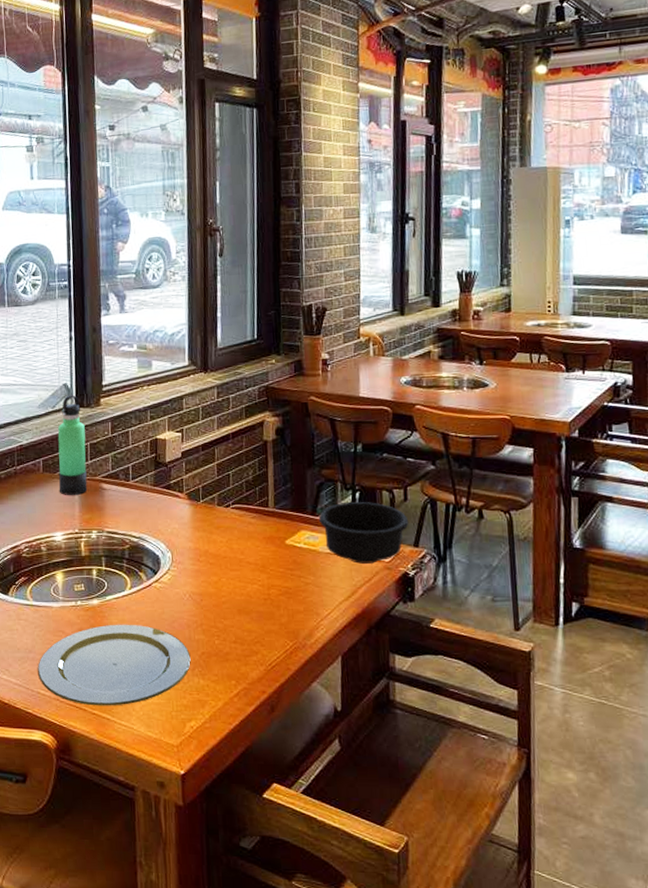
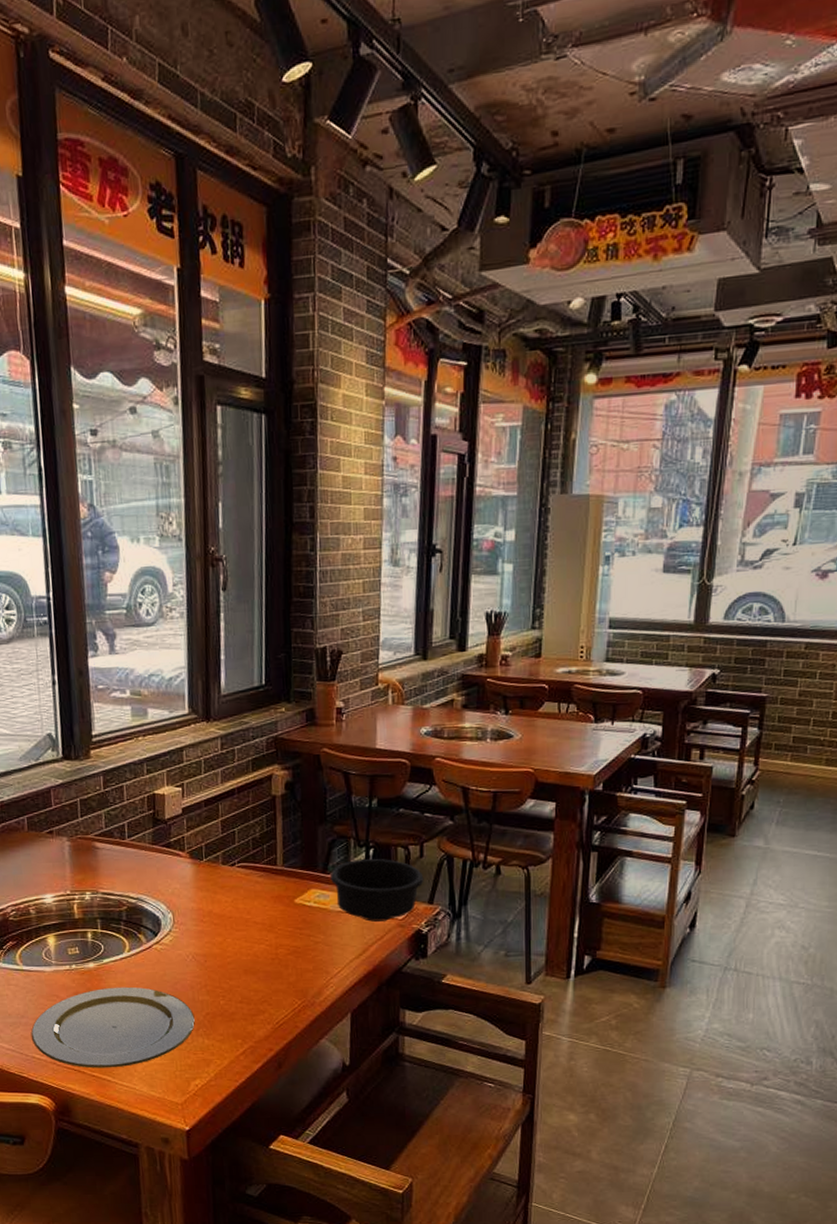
thermos bottle: present [57,395,88,495] -> none [43,746,79,855]

